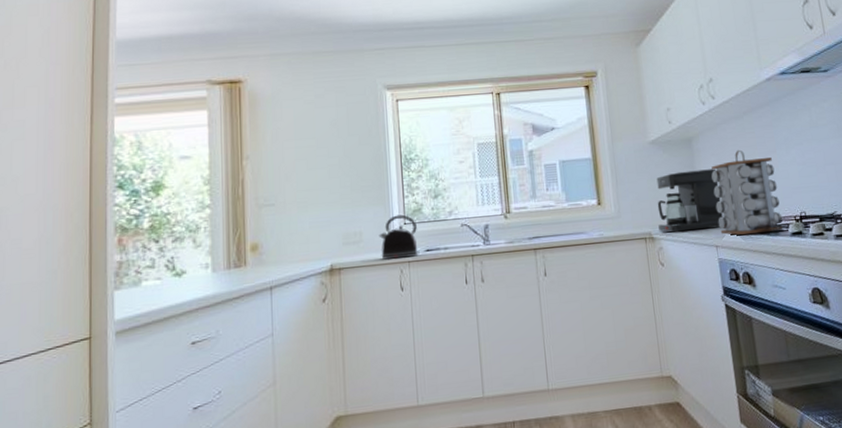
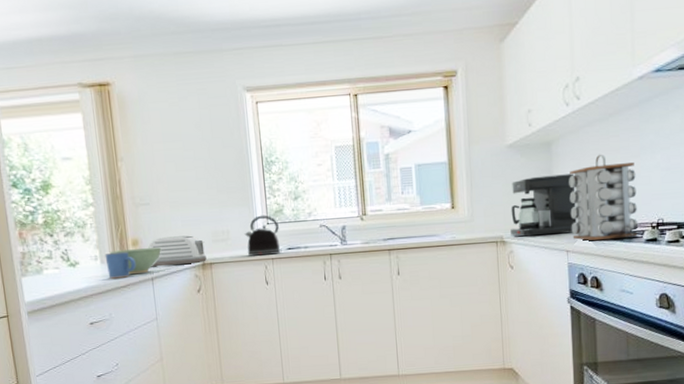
mug: none [218,258,253,289] -> present [105,252,136,279]
bowl: none [223,252,285,284] -> present [109,247,162,275]
toaster: none [269,238,335,275] -> present [148,235,207,267]

